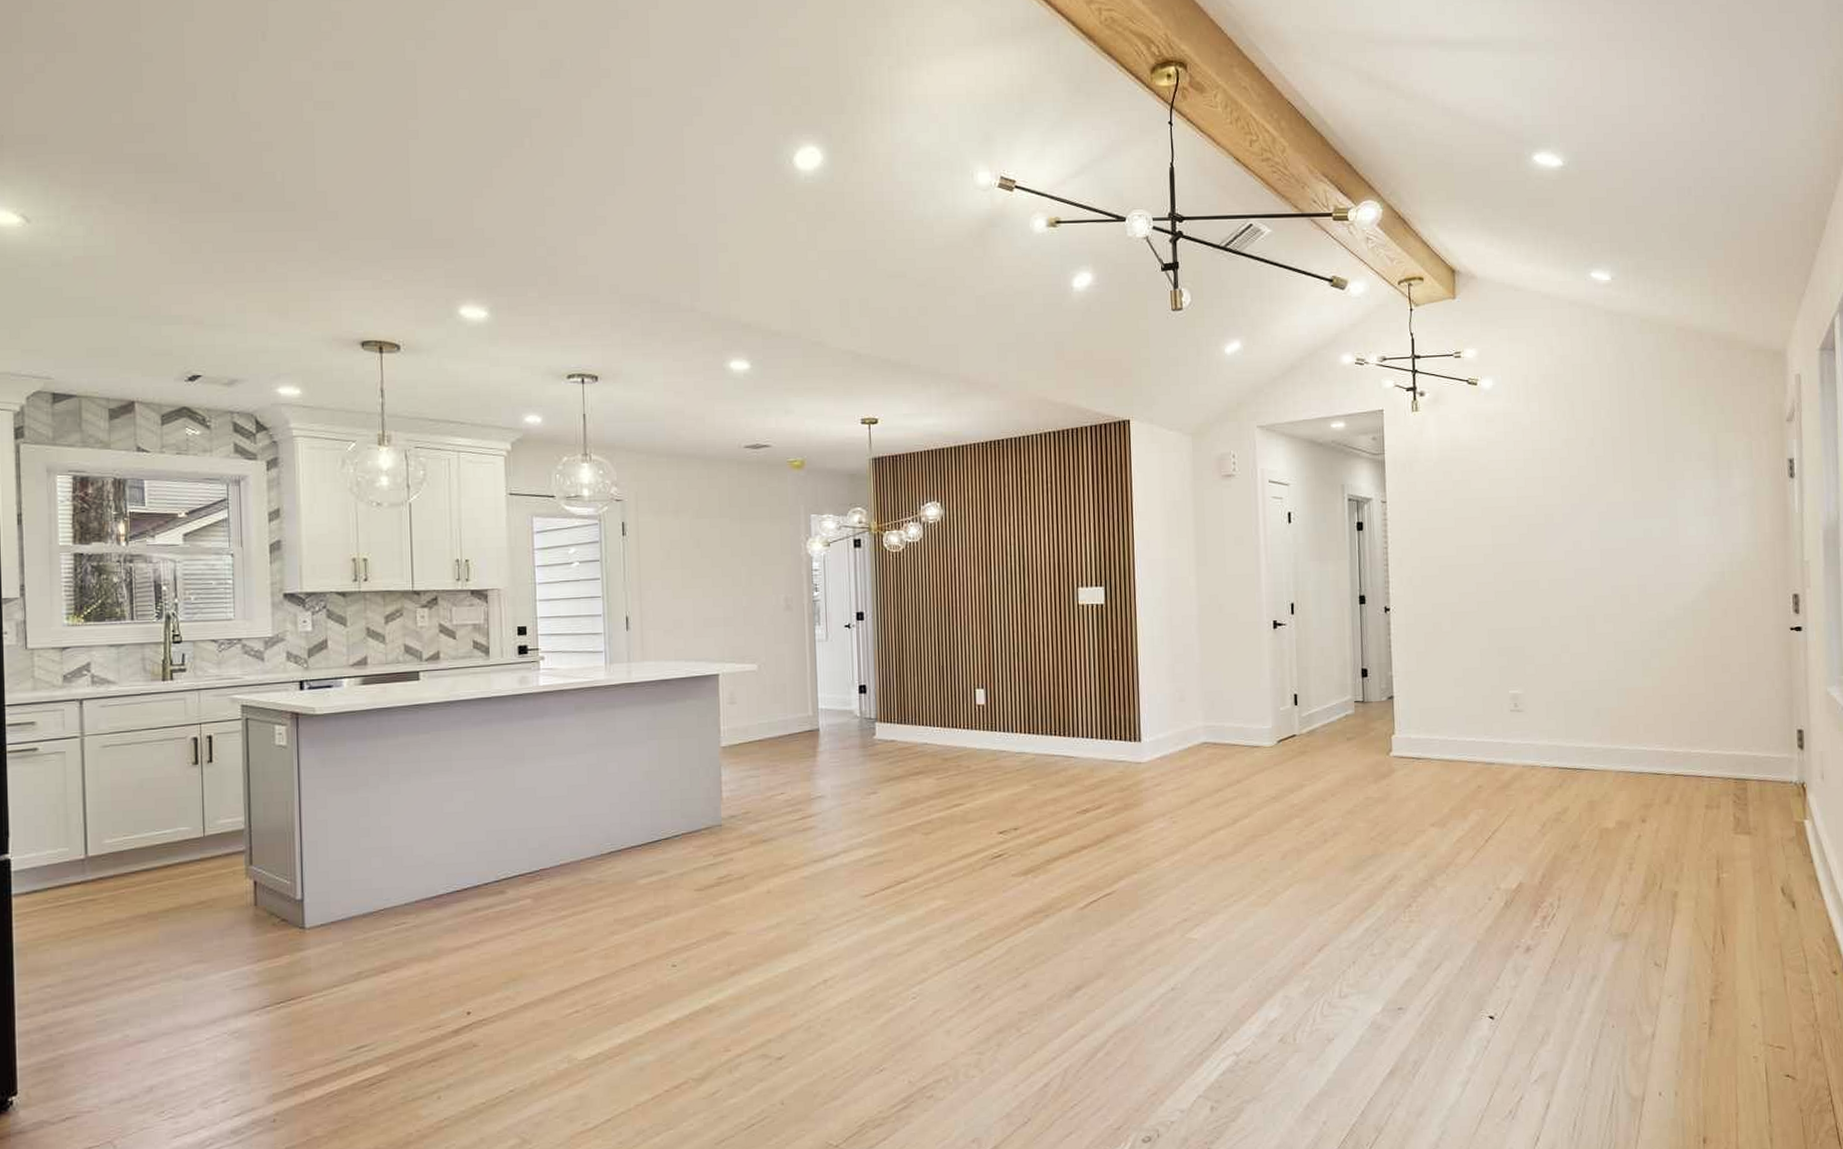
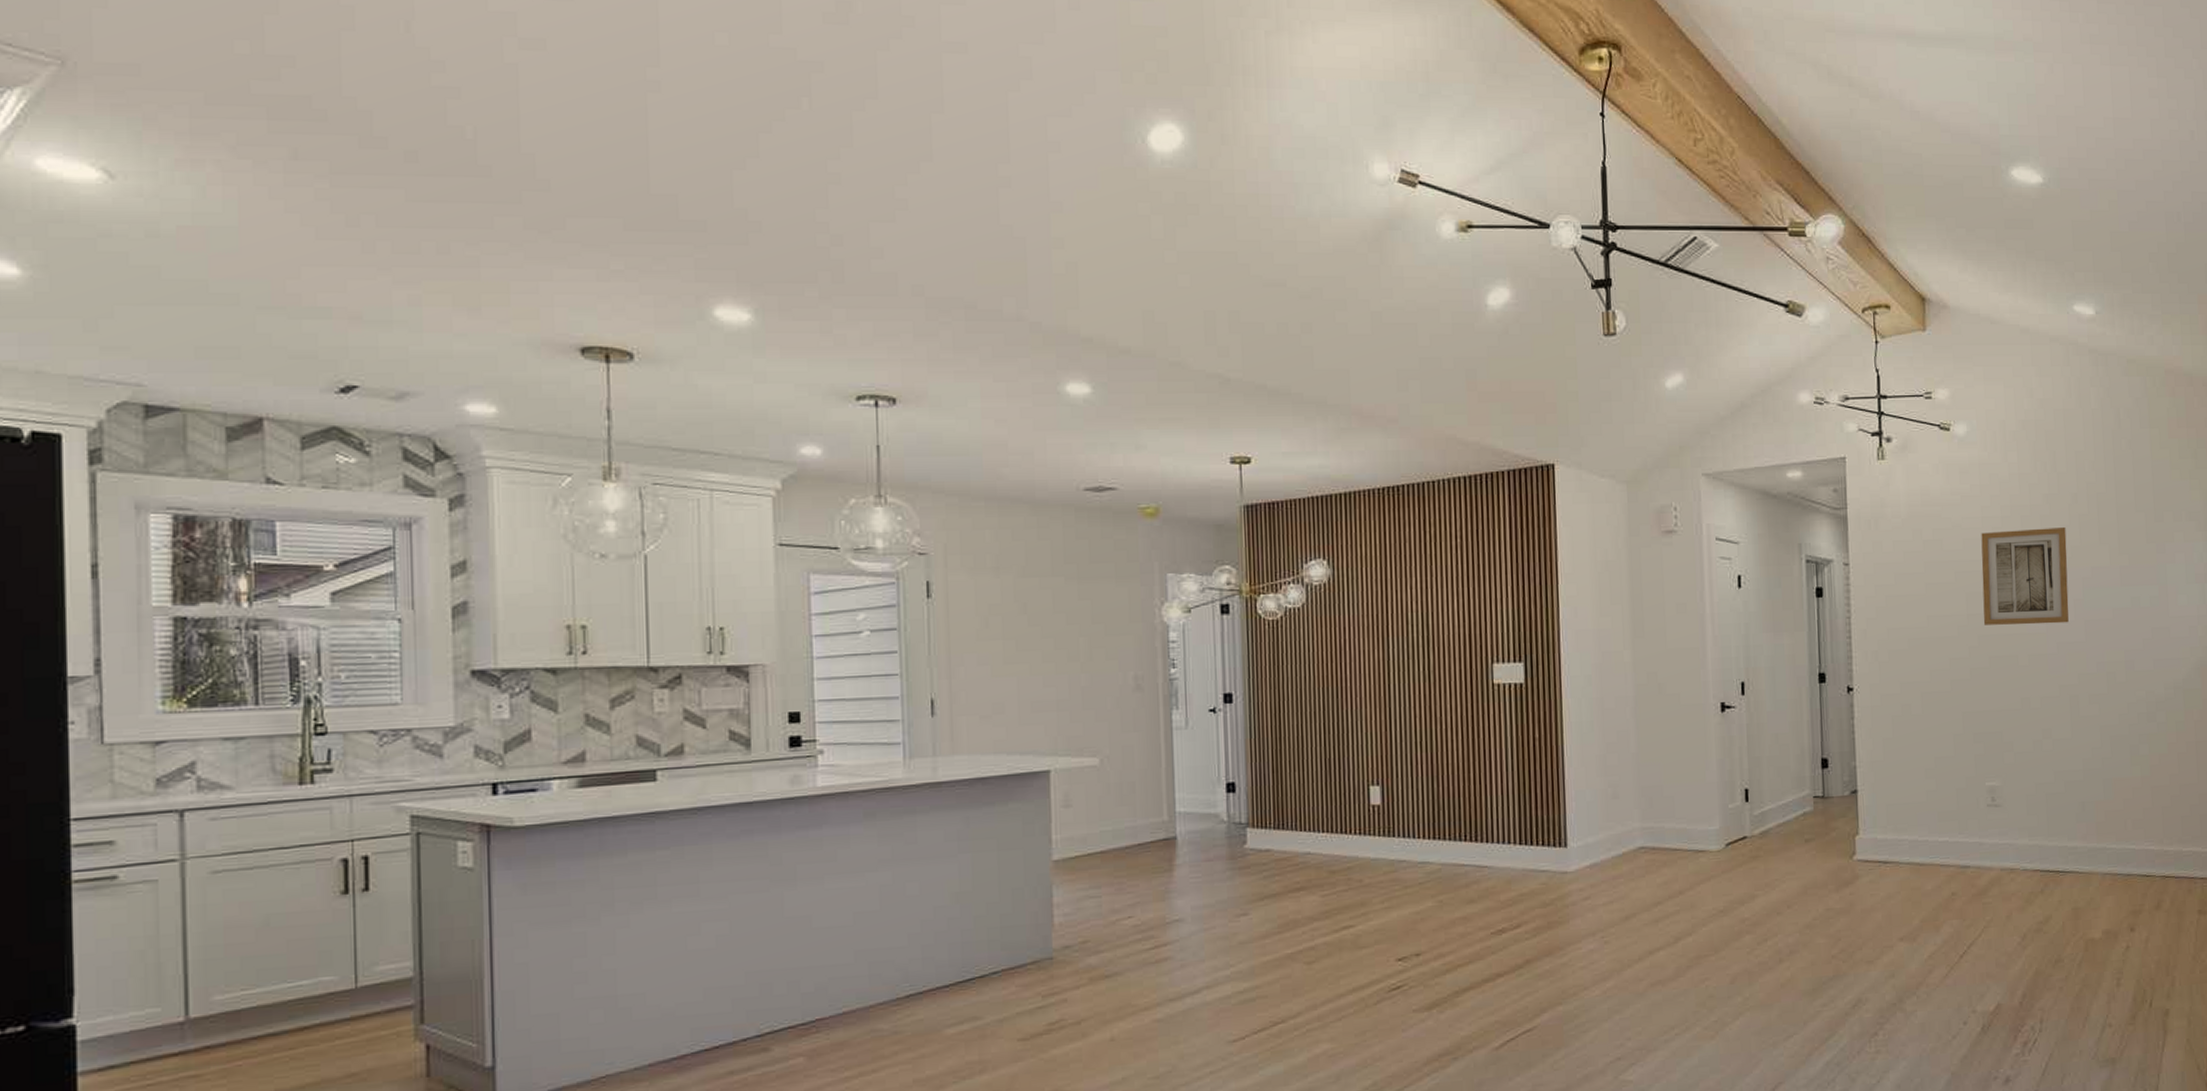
wall art: none [1505,468,1586,554] -> present [1981,528,2069,625]

